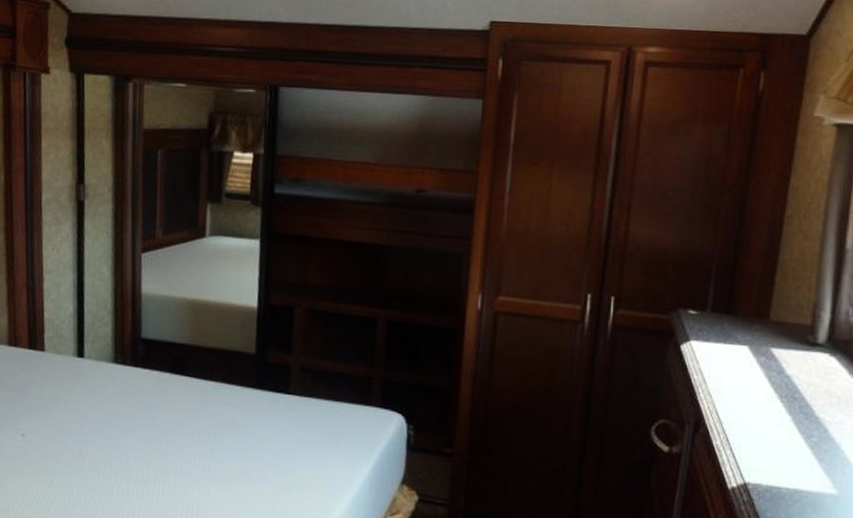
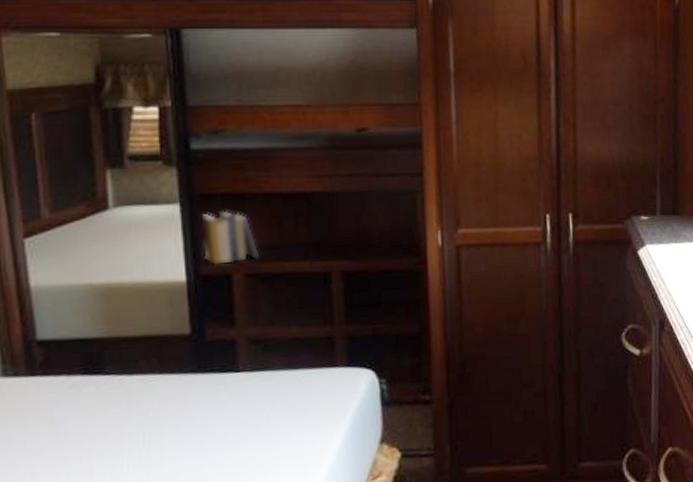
books: none [273,250,319,298] -> present [201,210,260,265]

